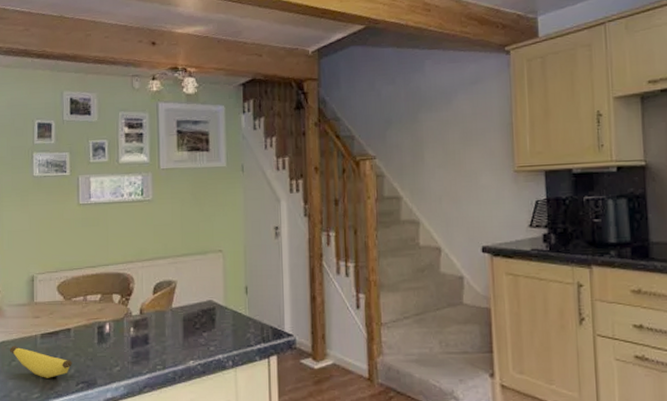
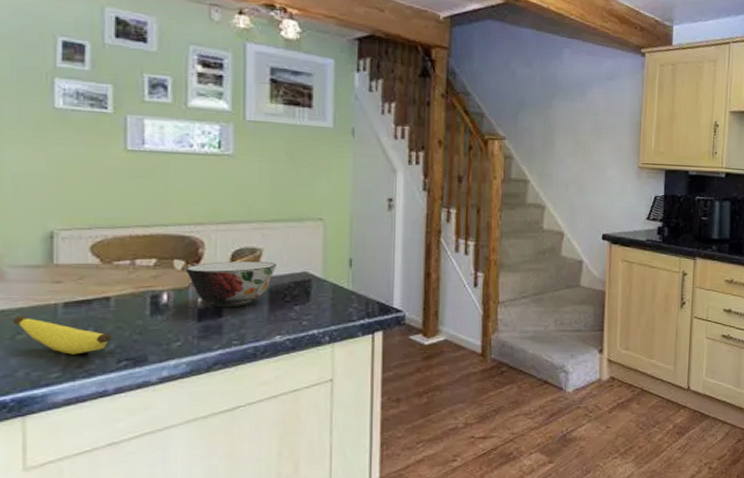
soup bowl: none [121,292,187,336] -> present [185,260,276,308]

